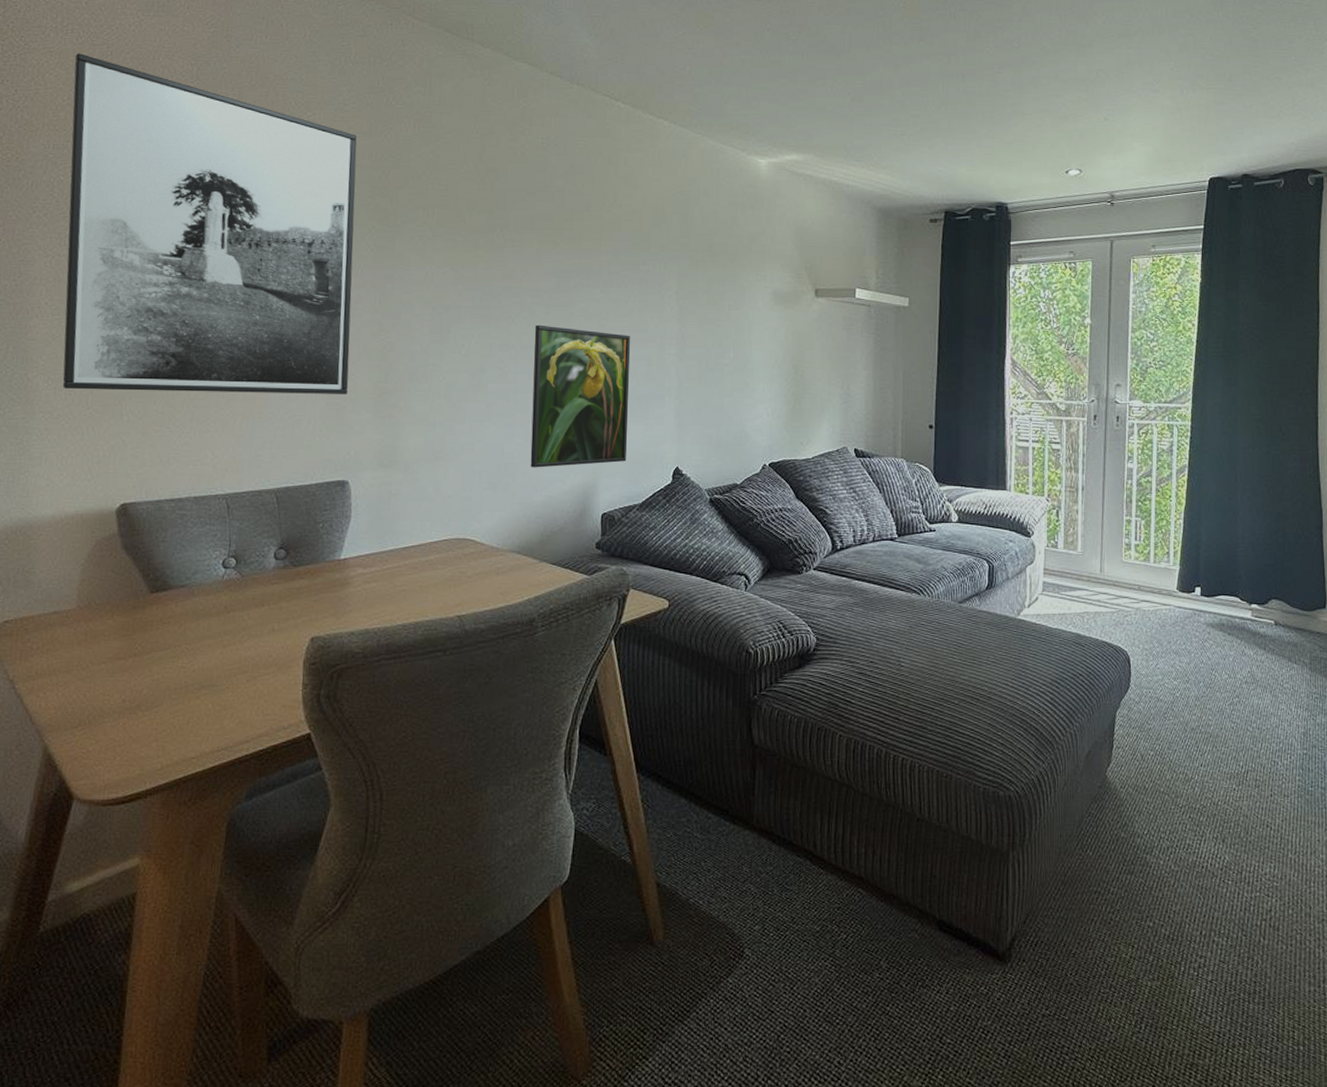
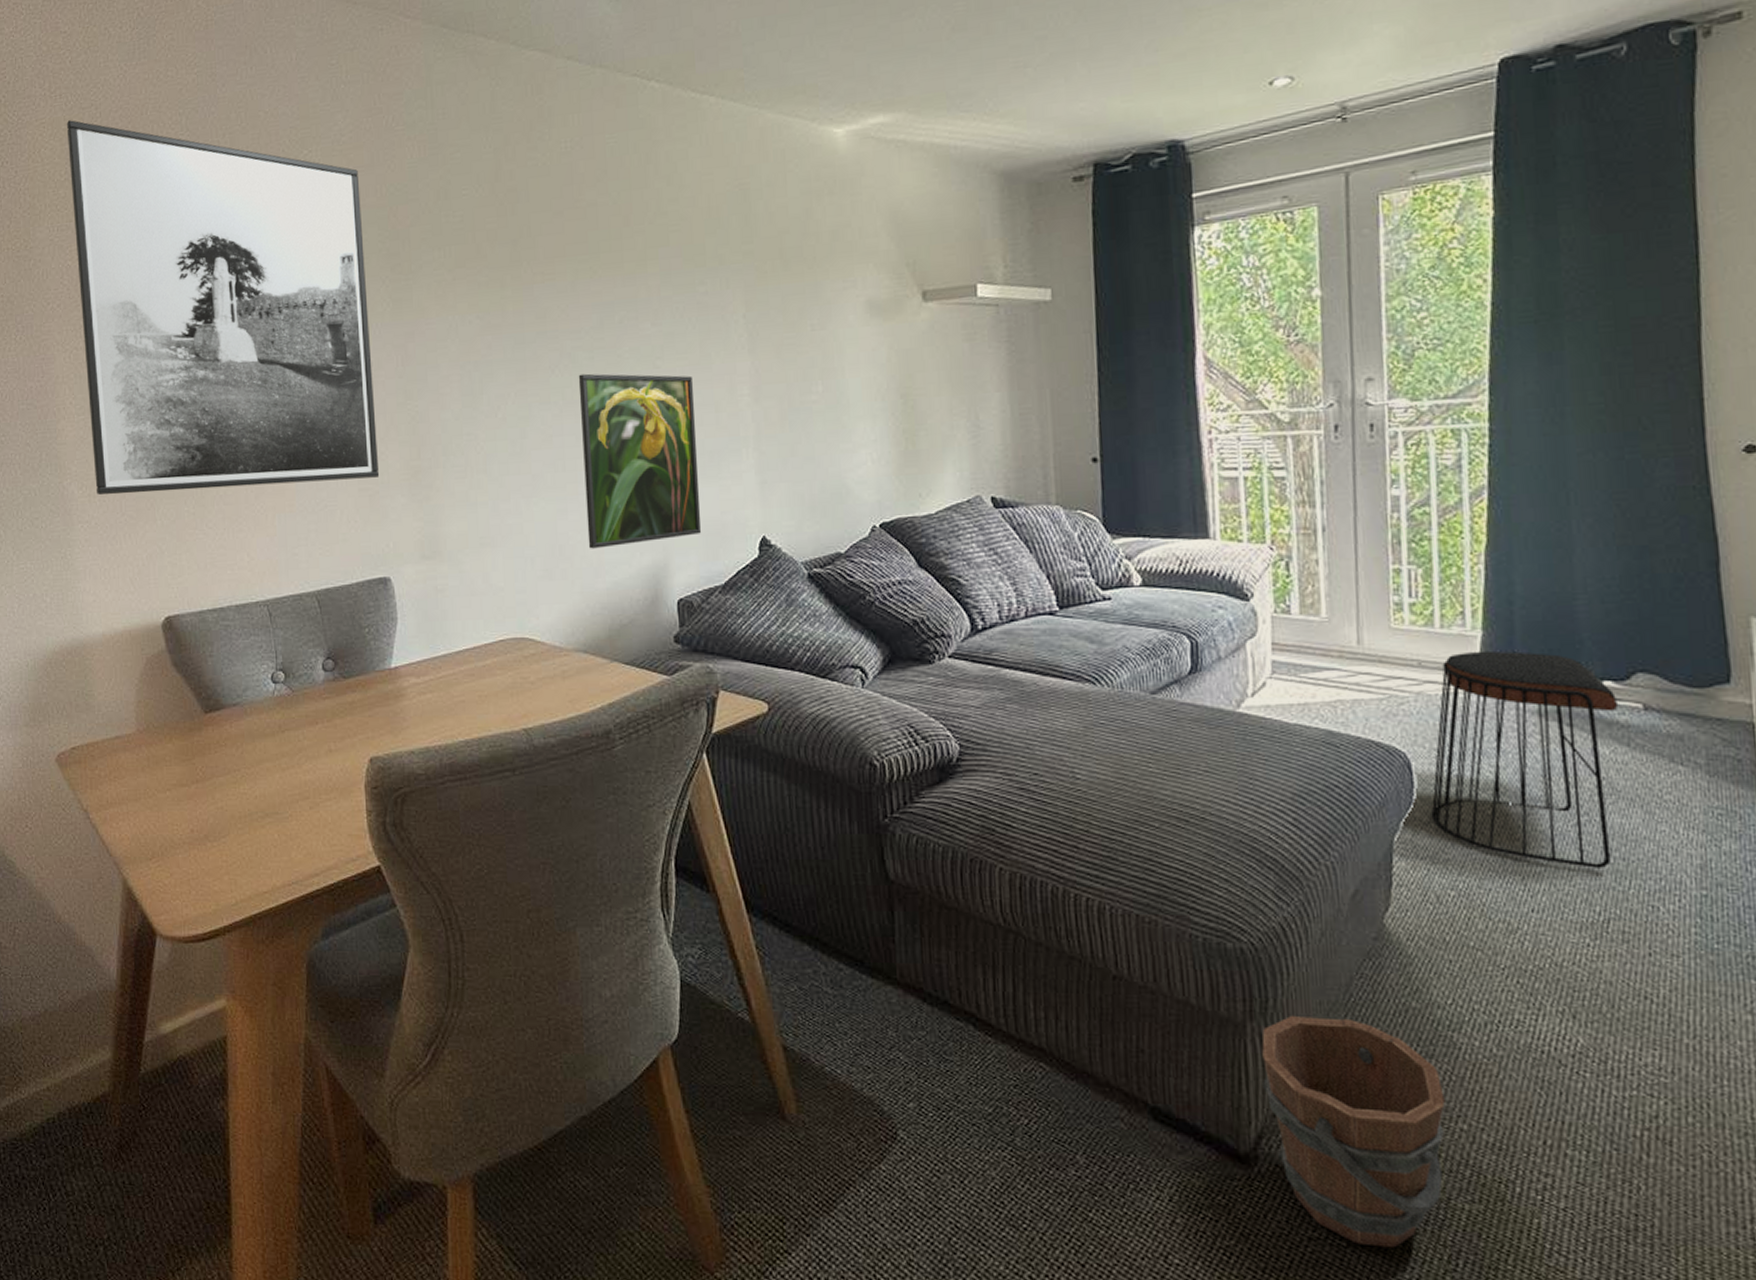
bucket: none [1018,845,1139,1019] -> present [1262,1015,1445,1248]
stool: none [1141,580,1260,735] -> present [1431,650,1619,868]

